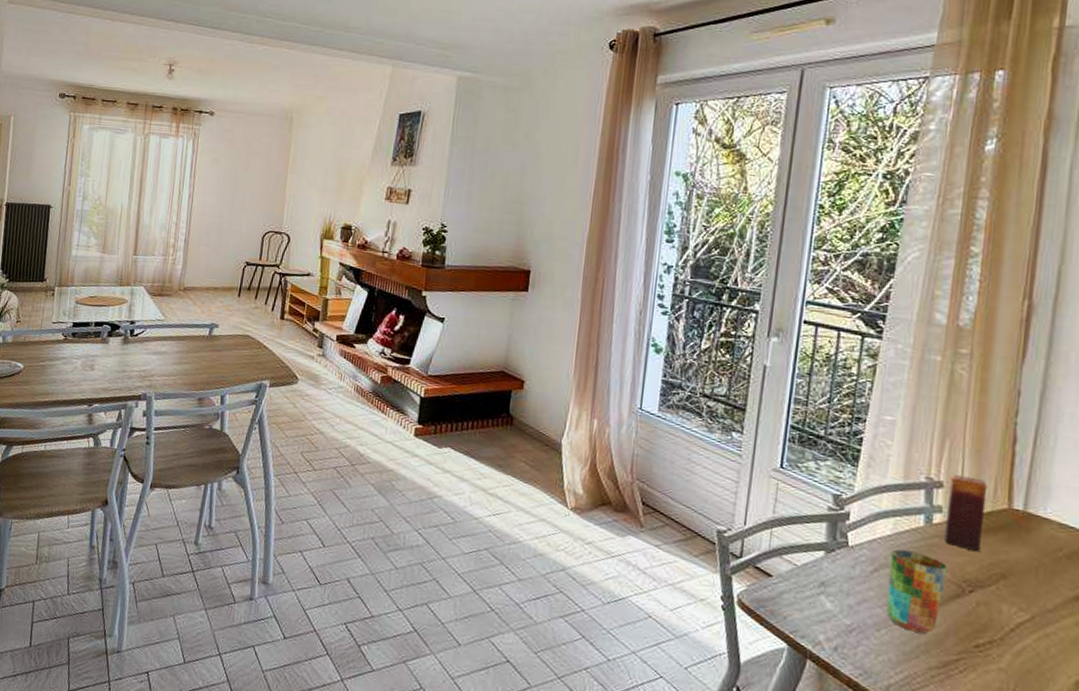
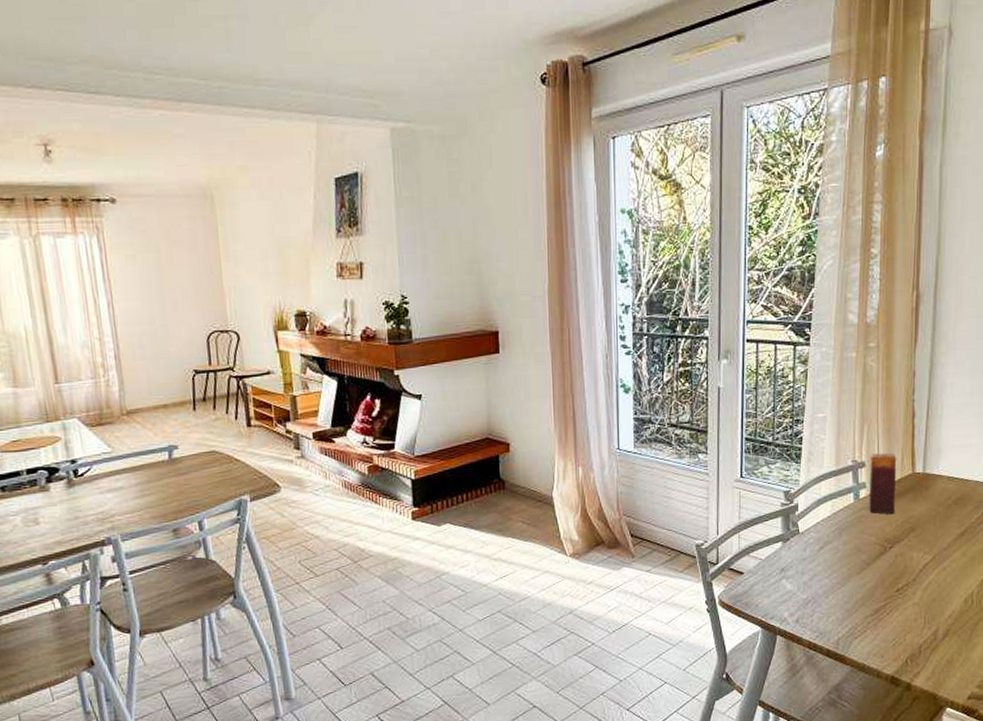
cup: present [886,549,949,634] -> none [831,525,874,591]

